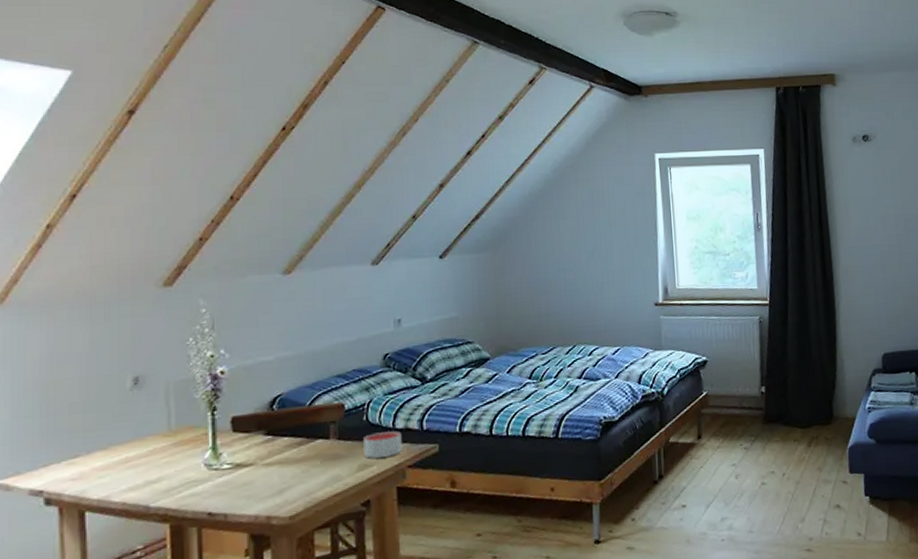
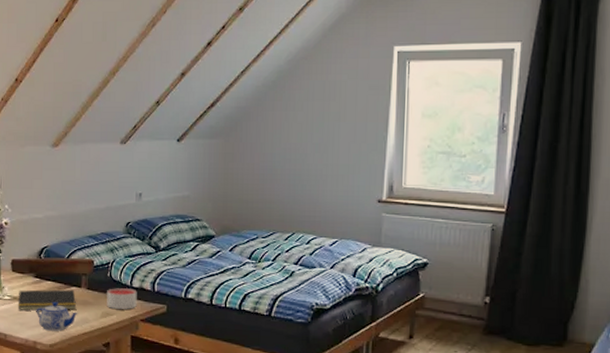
notepad: none [242,443,323,480] -> present [17,289,76,311]
teapot: none [268,462,327,500] -> present [36,302,78,331]

